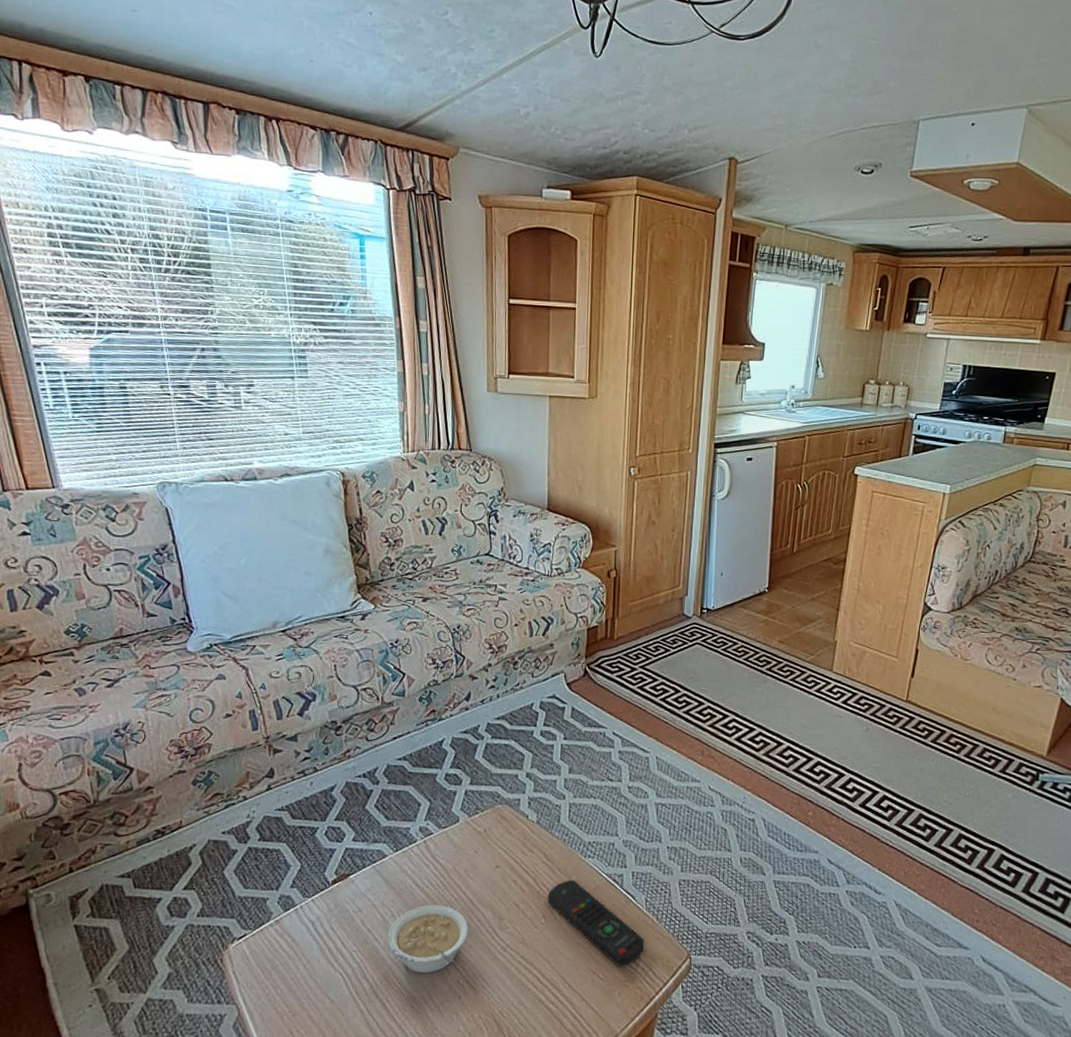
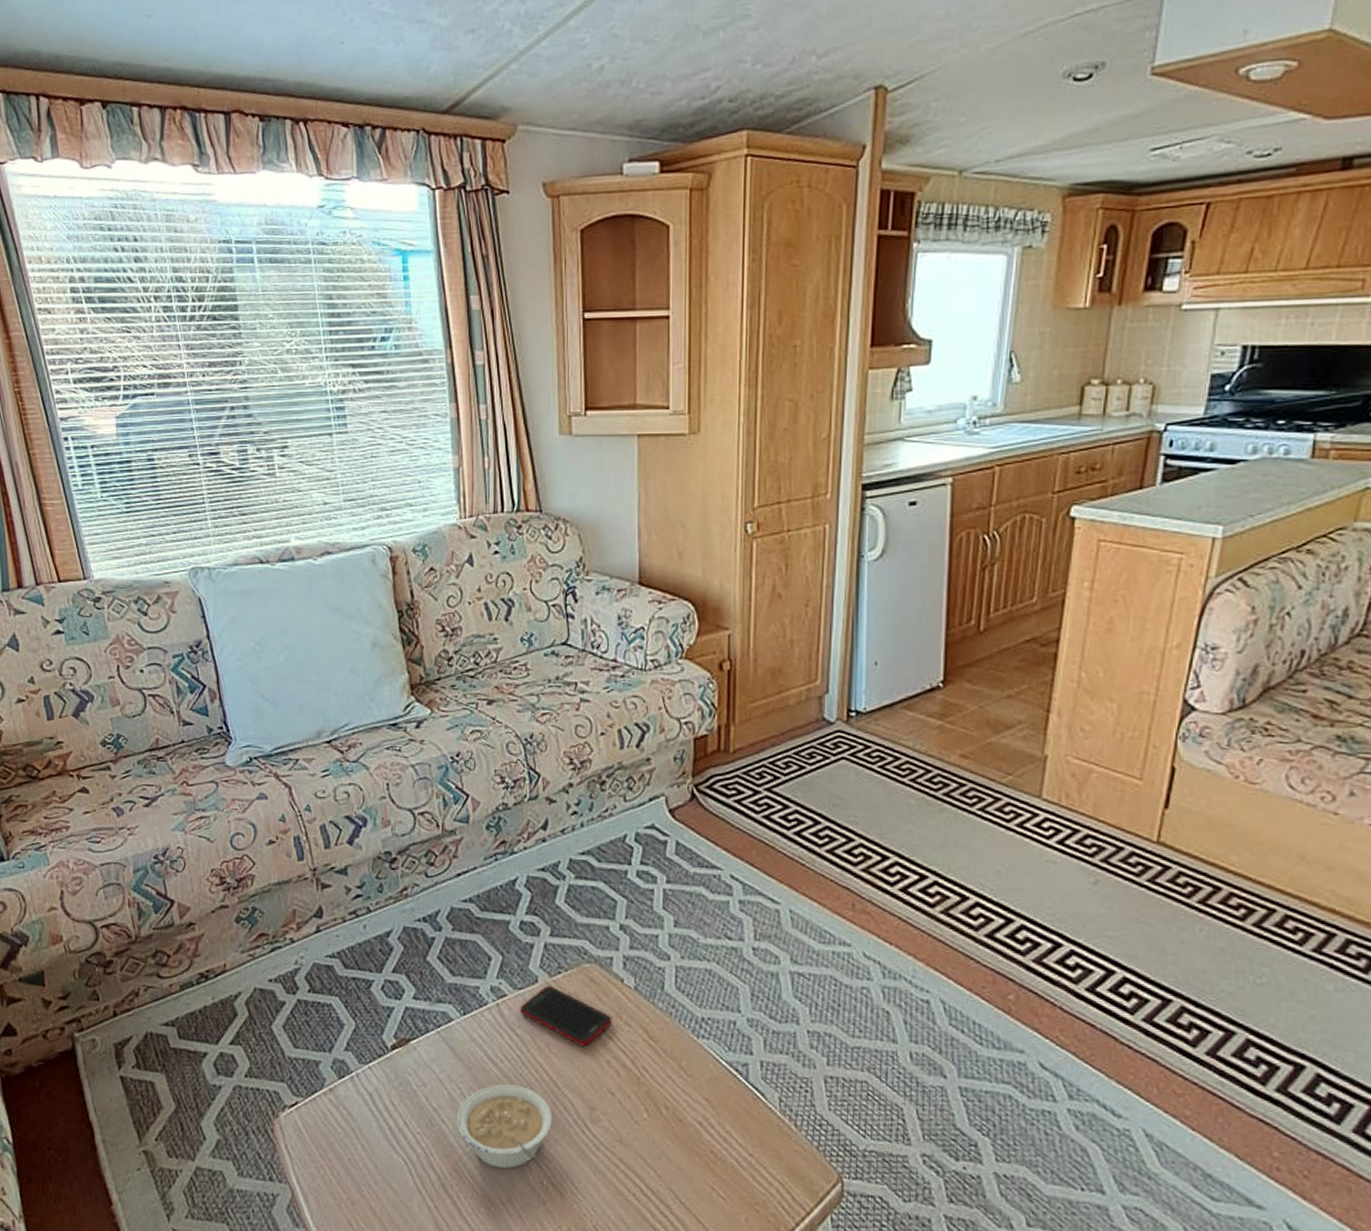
cell phone: none [443,823,519,870] -> present [520,985,613,1047]
remote control: present [547,880,645,966] -> none [650,1066,780,1184]

